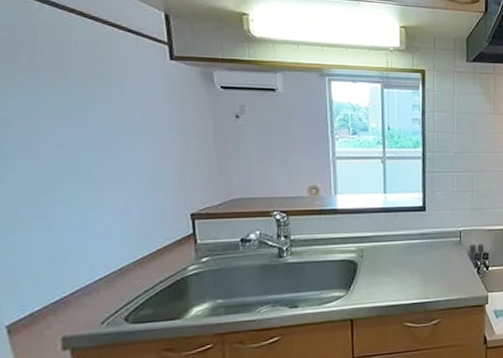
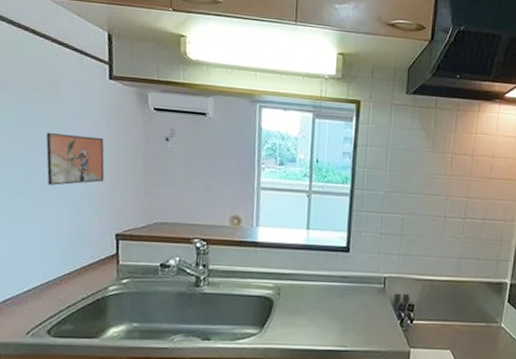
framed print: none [105,116,174,170] -> present [46,132,105,186]

